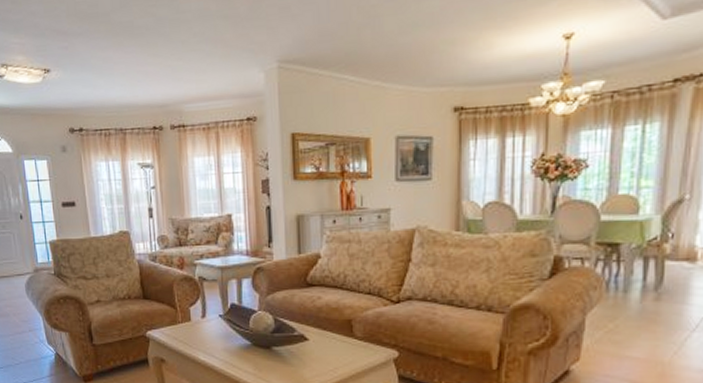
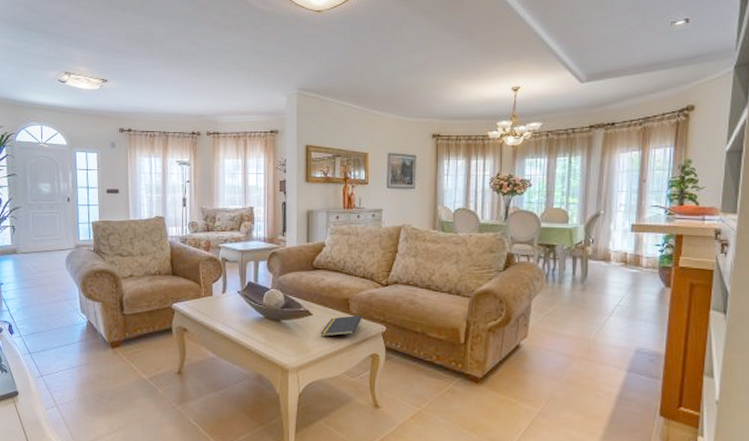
notepad: none [319,339,369,365] -> present [321,315,362,337]

